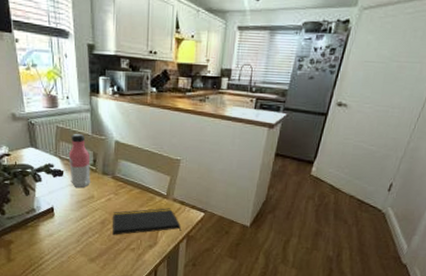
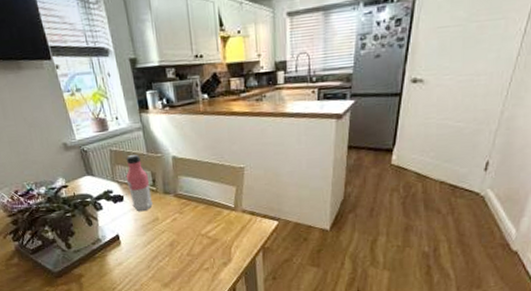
notepad: present [113,208,181,235] -> none [180,220,255,256]

